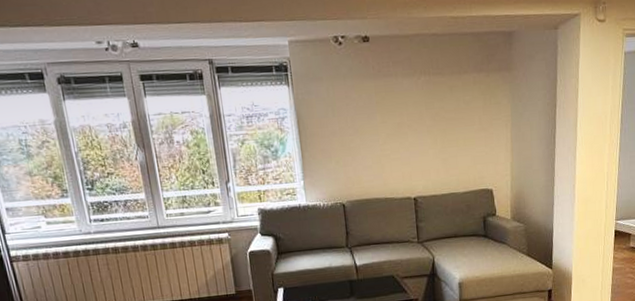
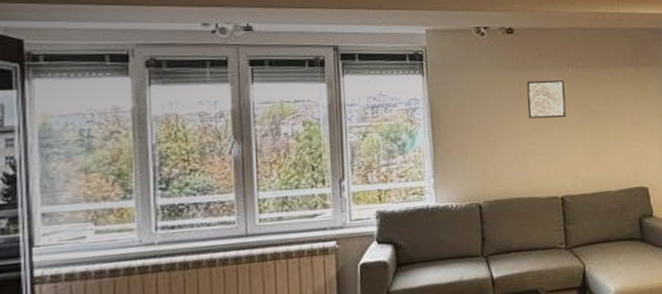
wall art: none [382,88,419,126] -> present [526,80,567,119]

